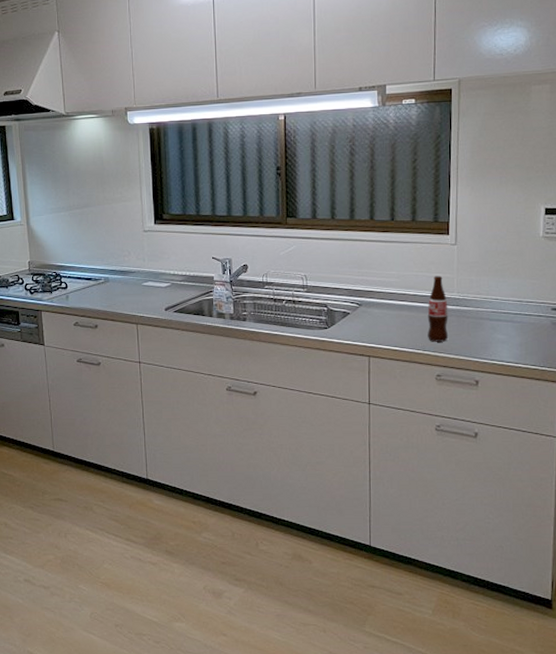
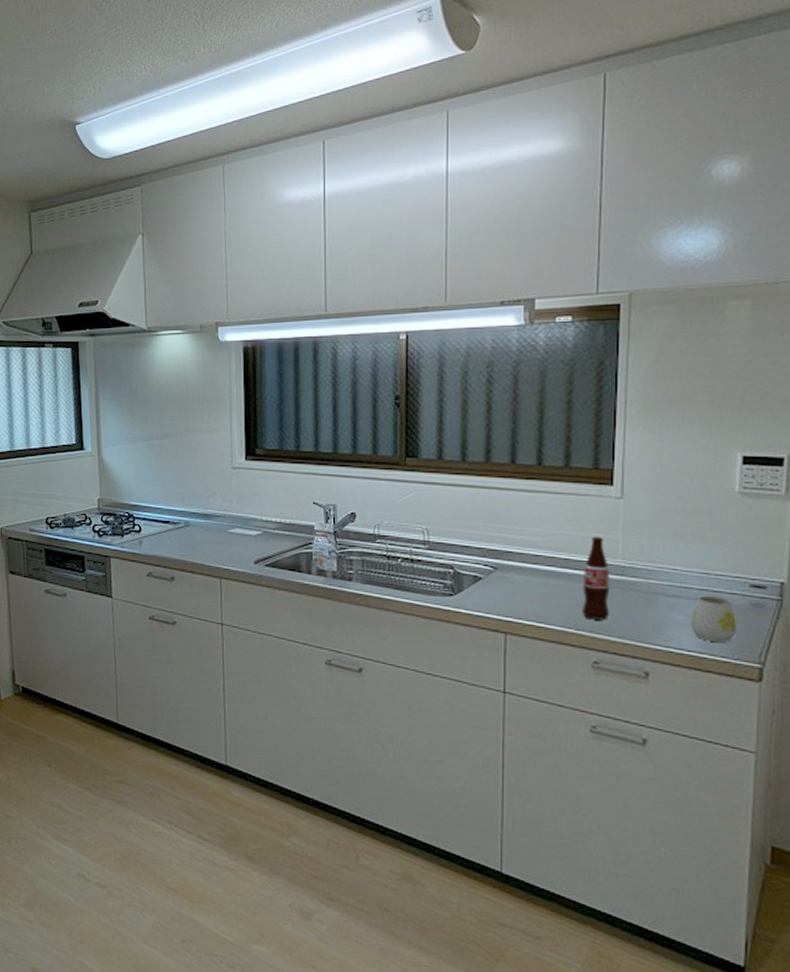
mug: none [509,319,542,355] -> present [691,596,736,643]

